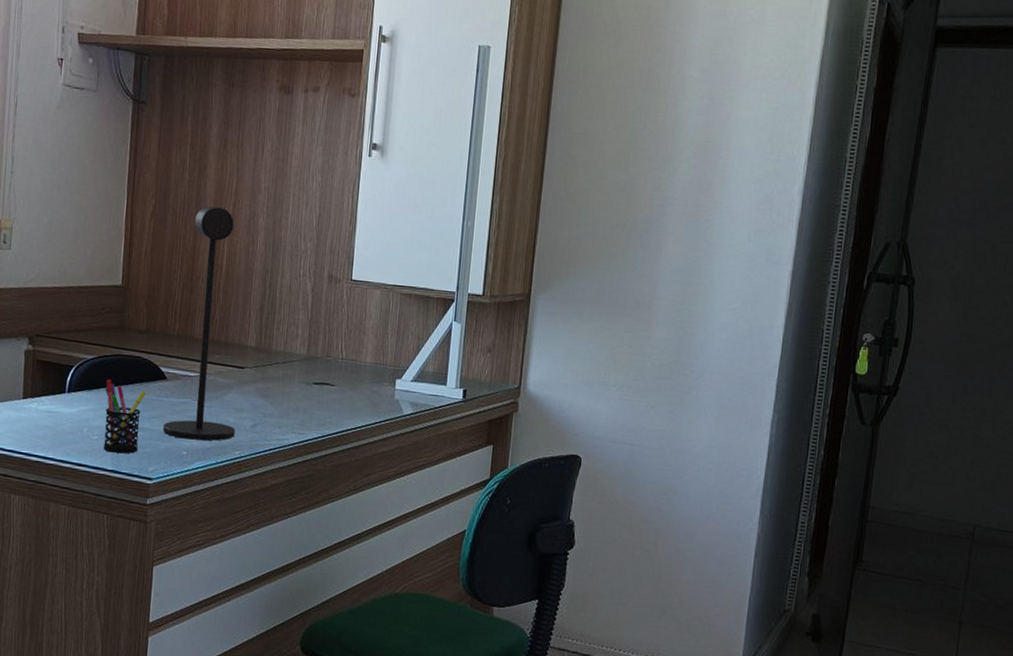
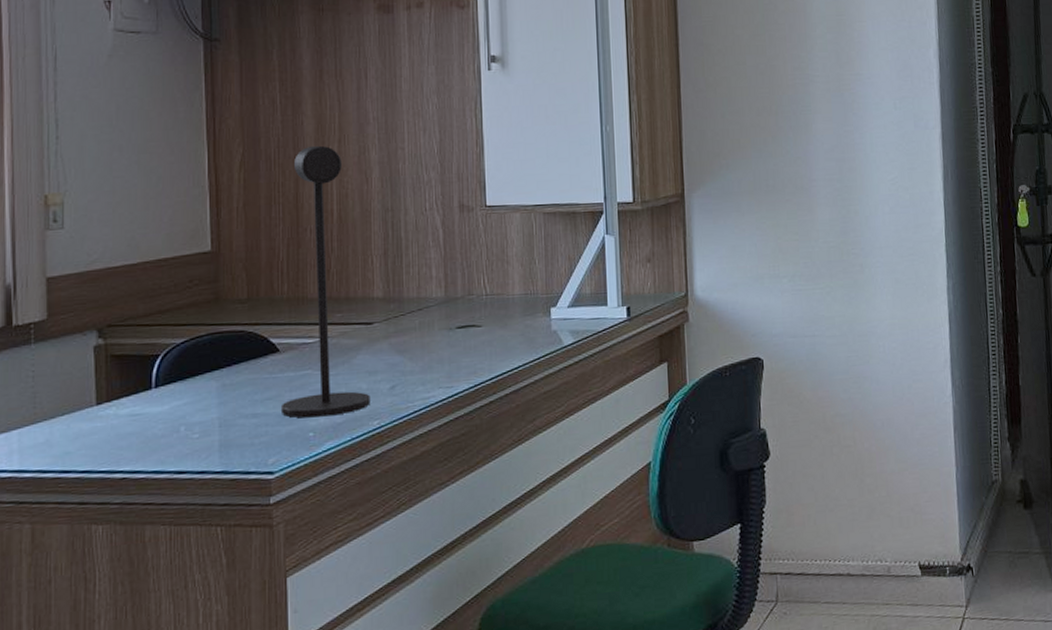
pen holder: present [103,379,146,454] -> none [203,362,256,451]

